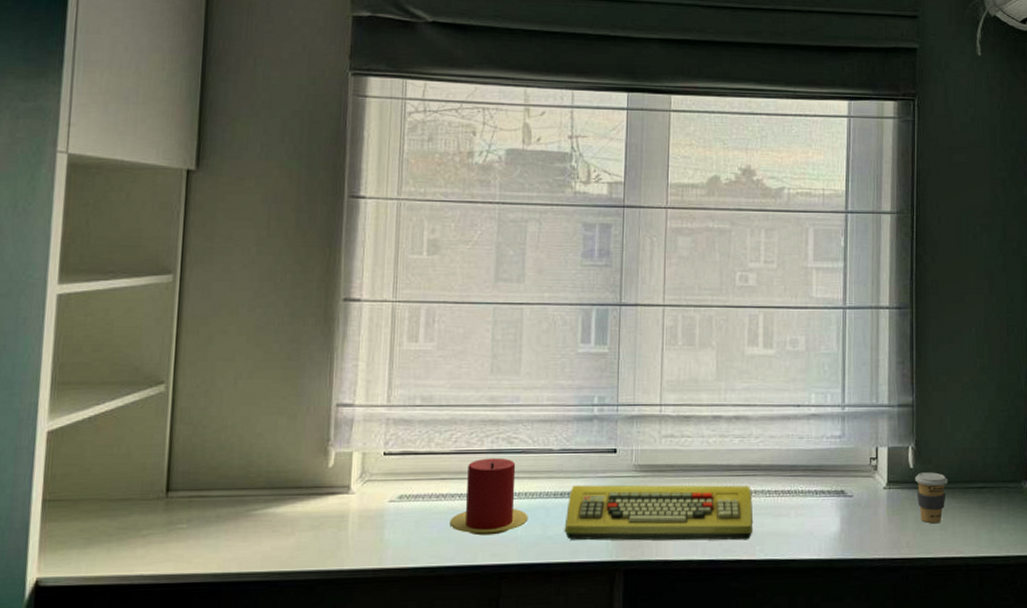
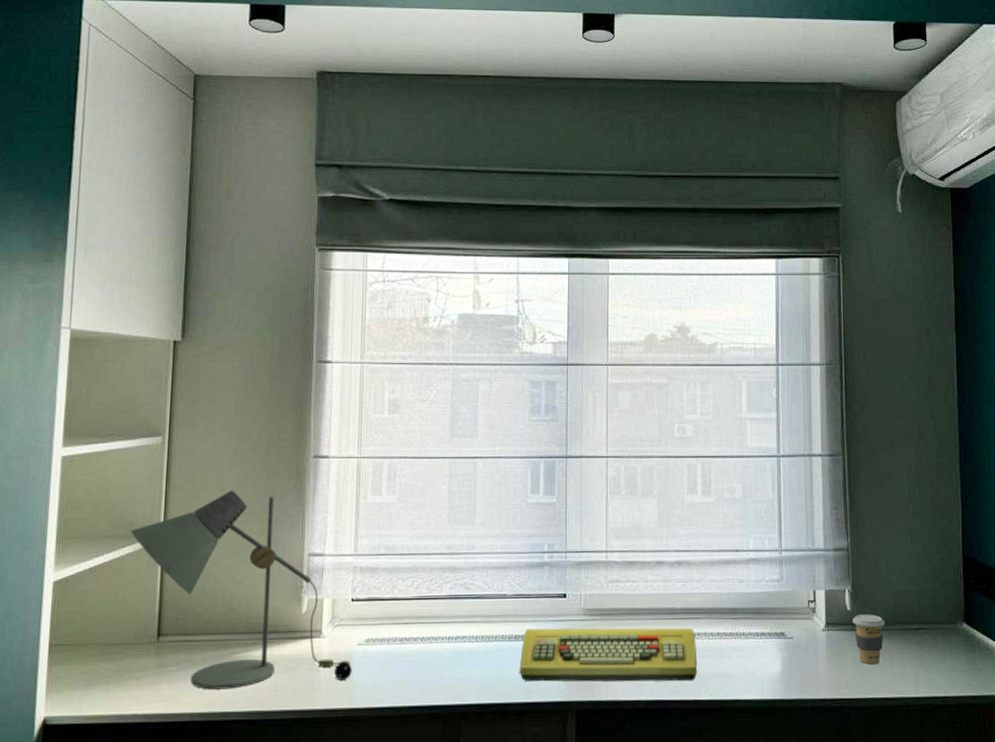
desk lamp: none [136,334,383,549] -> present [130,490,352,690]
candle: present [450,457,528,536] -> none [413,603,485,677]

